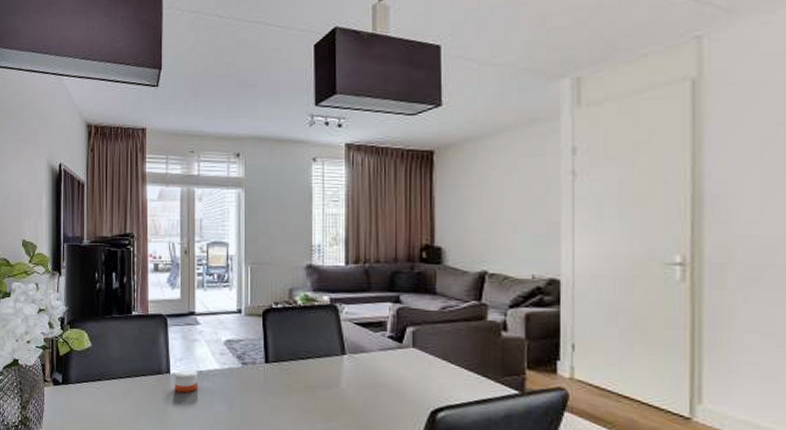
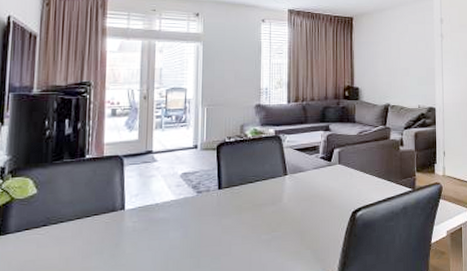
candle: present [174,369,199,393] -> none [128,203,154,227]

